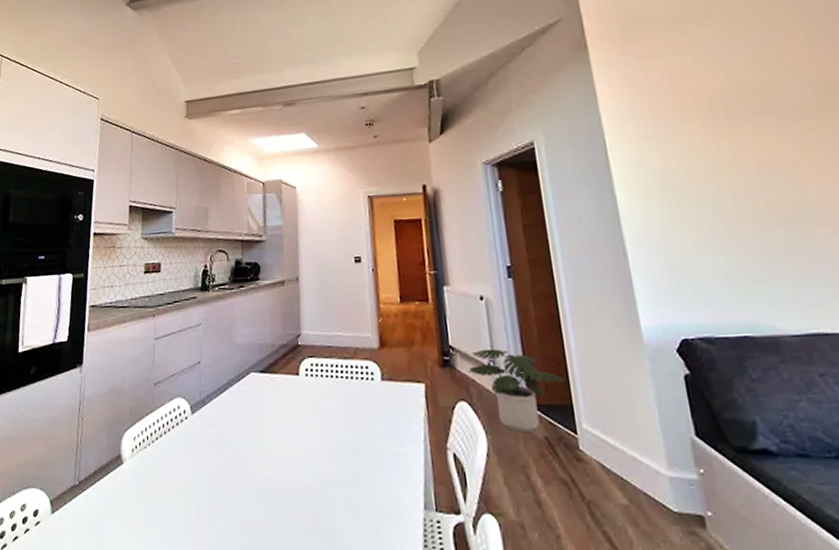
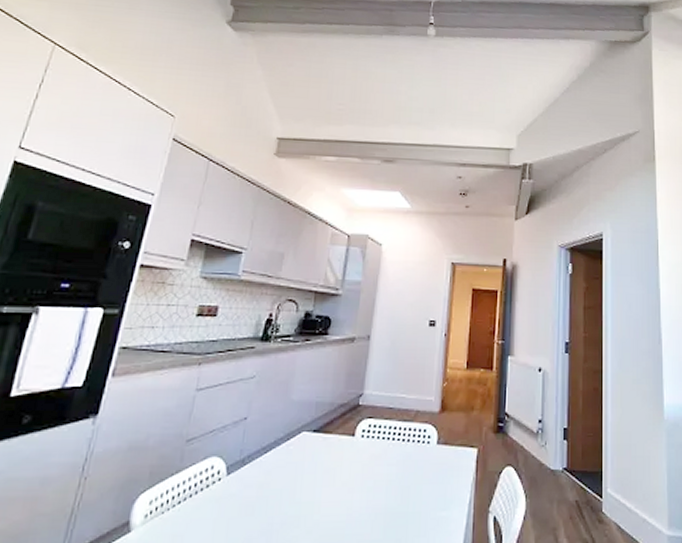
potted plant: present [469,348,566,432] -> none [519,417,600,496]

